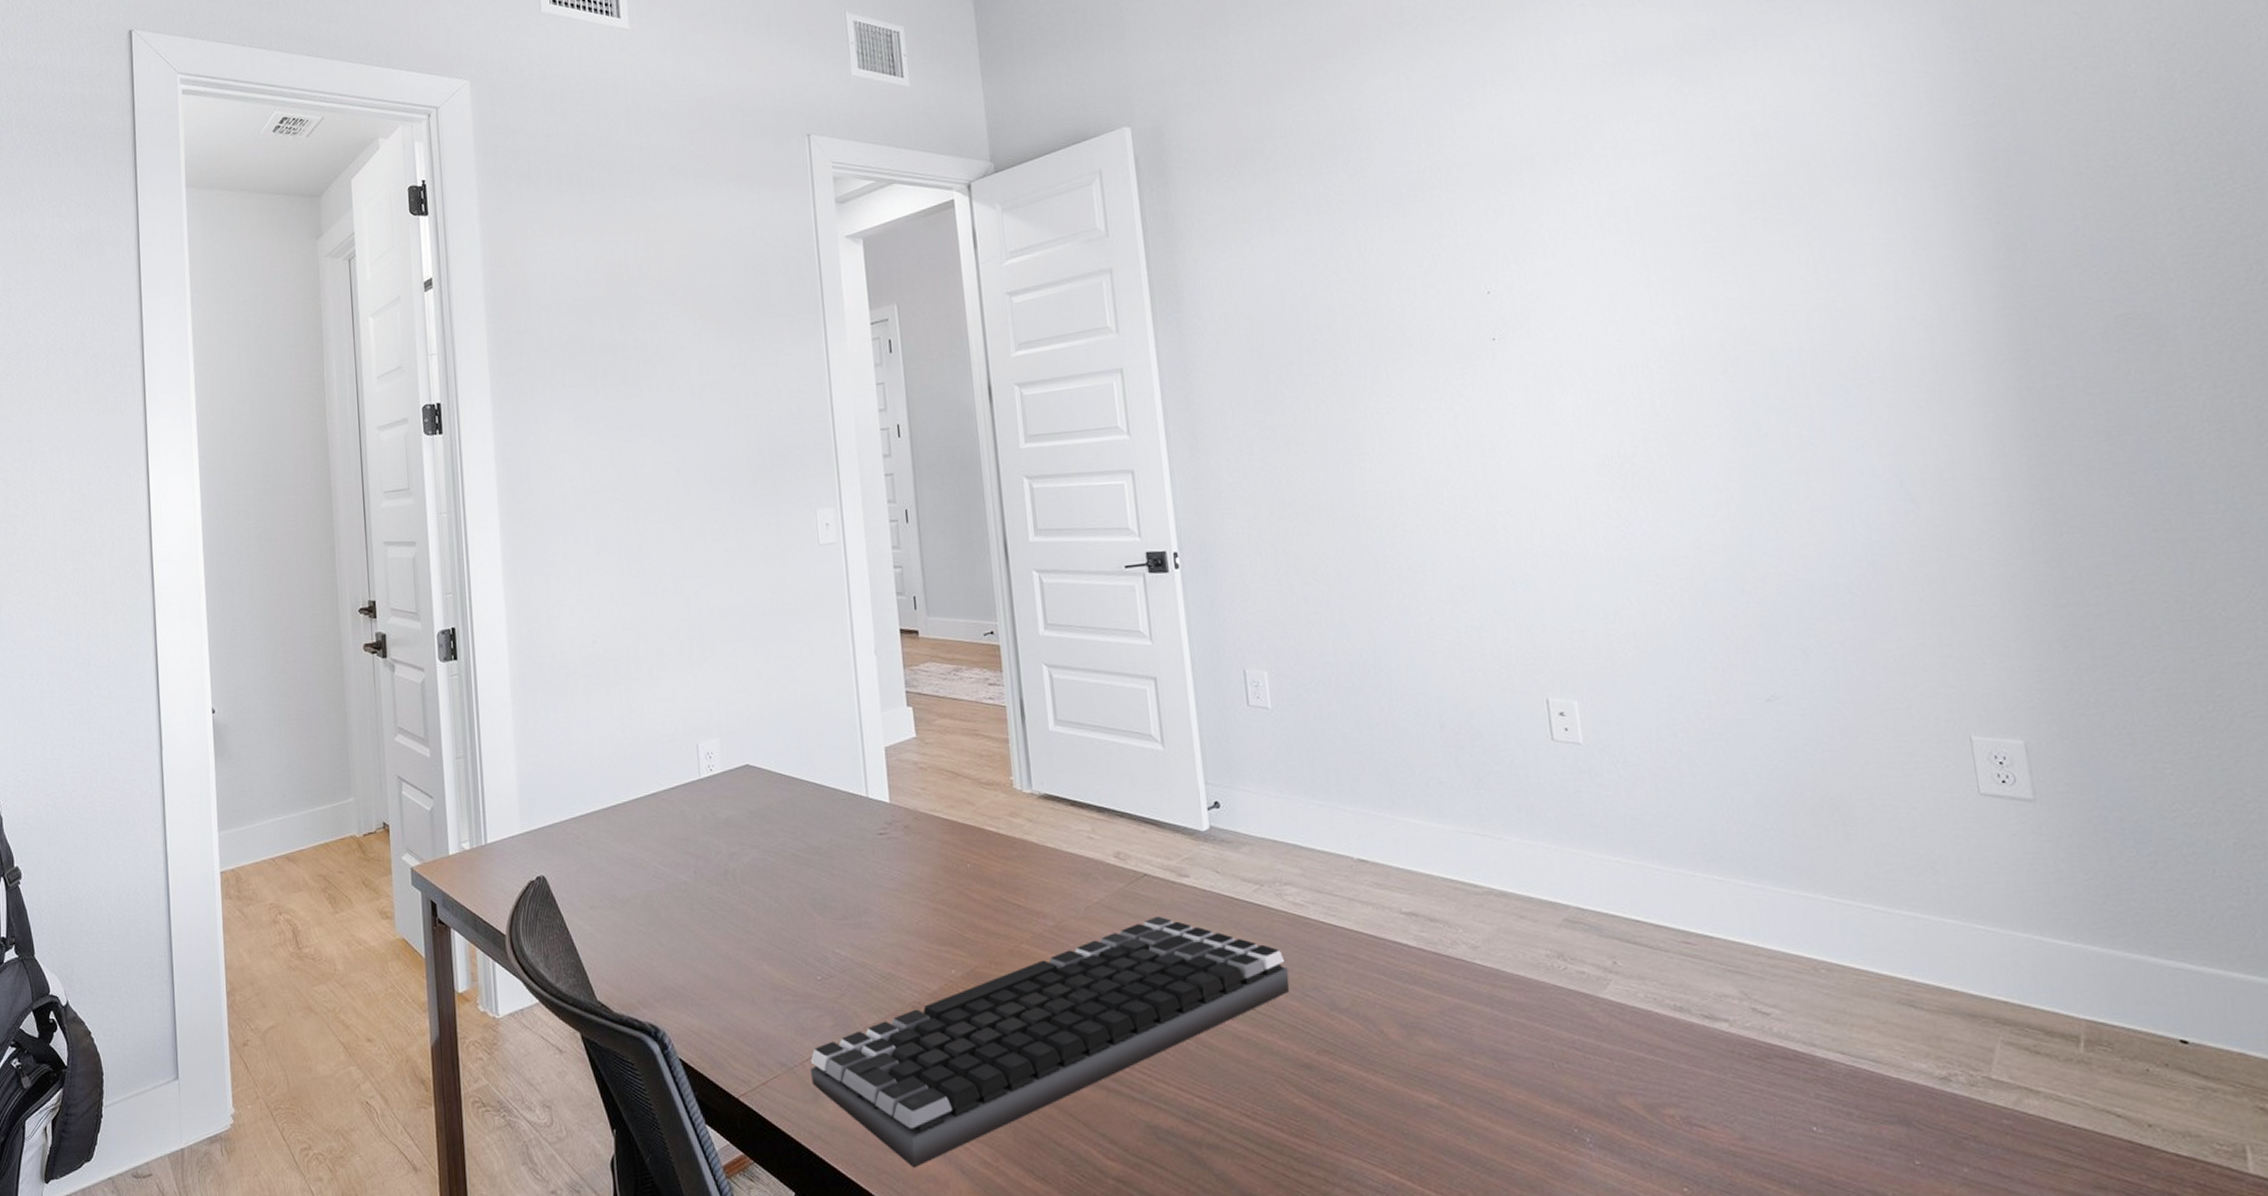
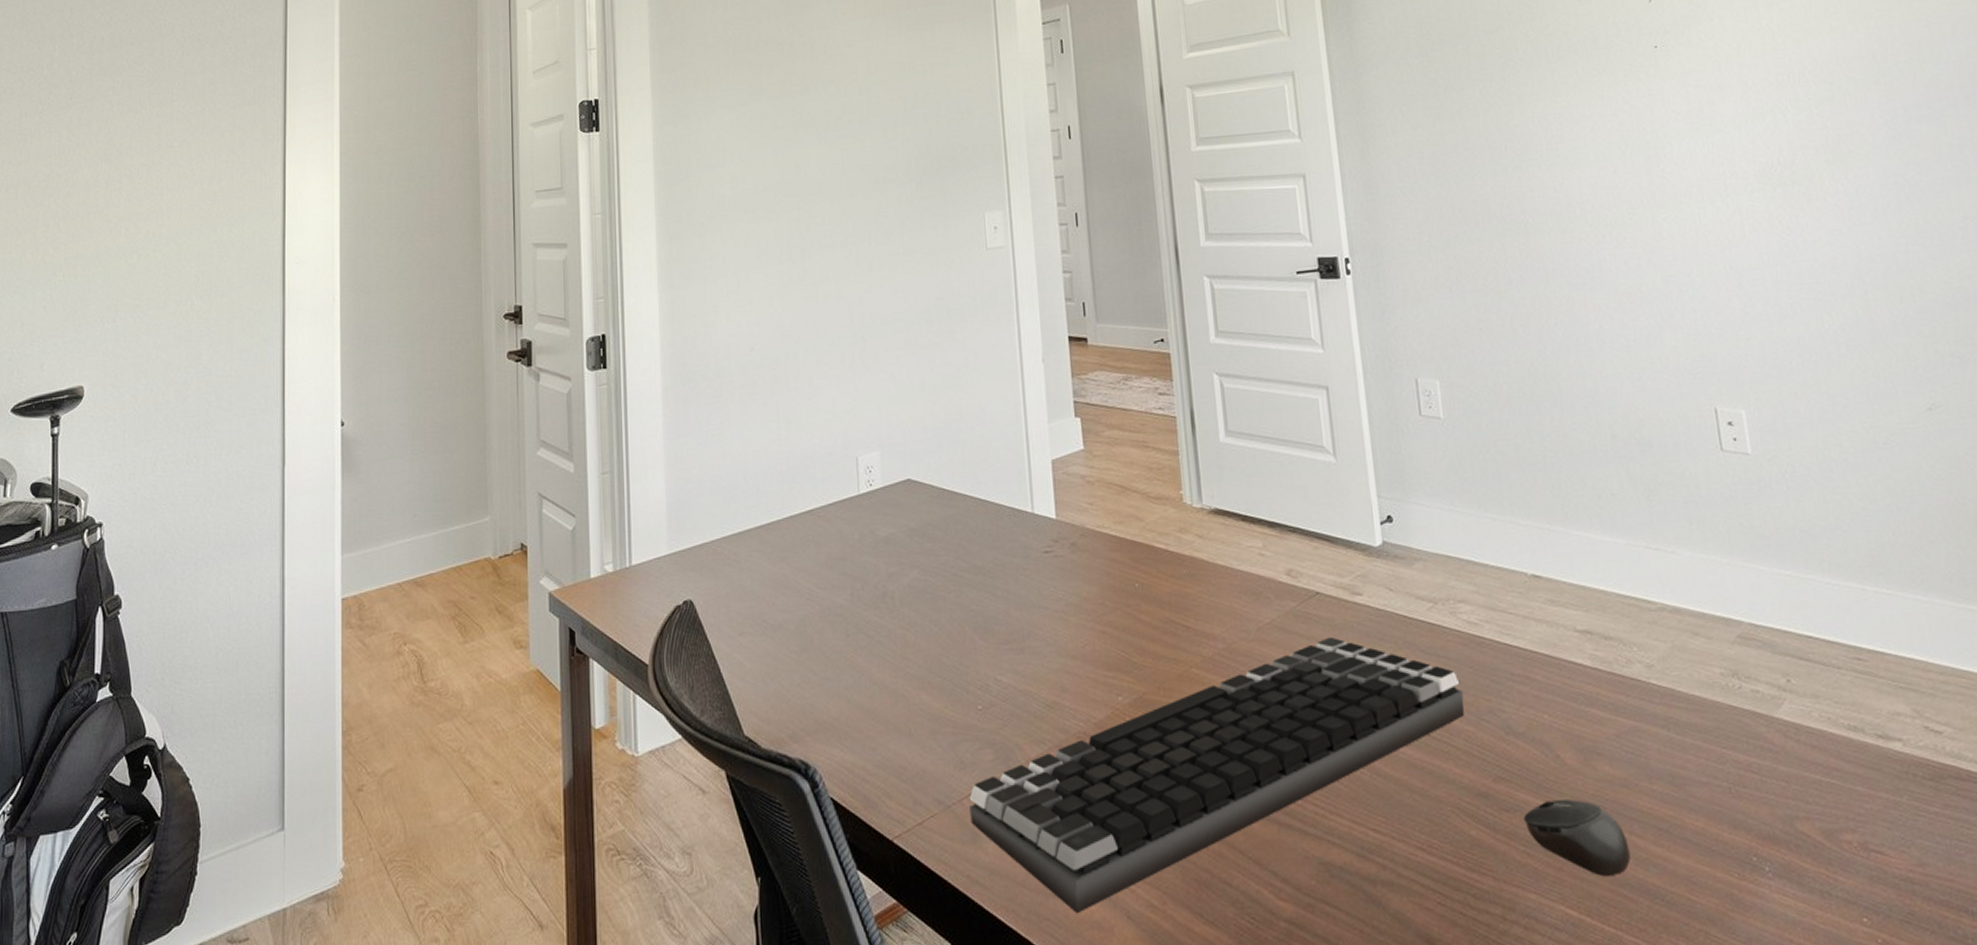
computer mouse: none [1346,1071,1452,1143] -> present [1523,798,1631,876]

